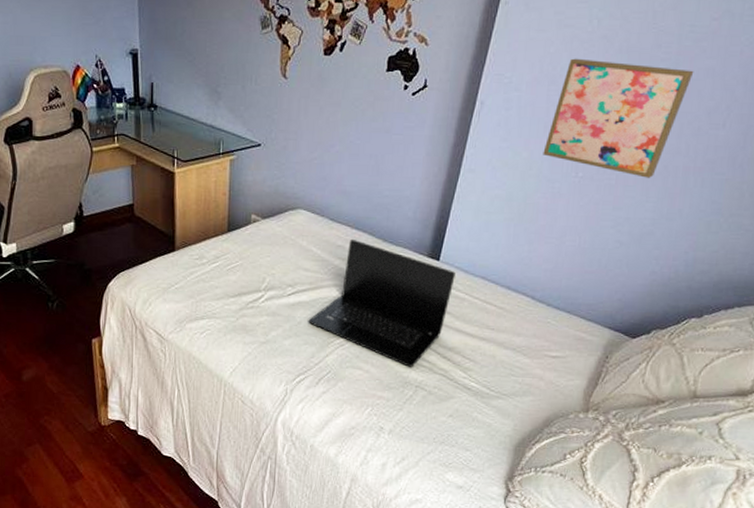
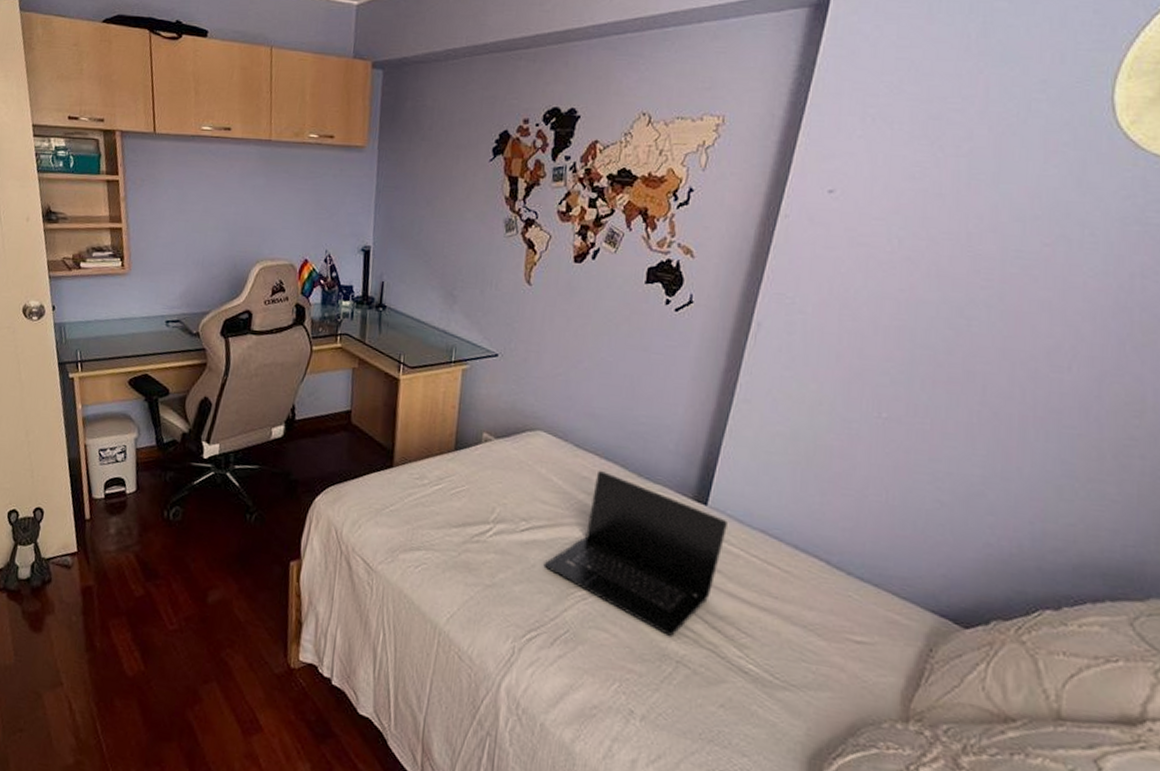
wall art: present [543,58,694,178] -> none [835,280,1025,426]

